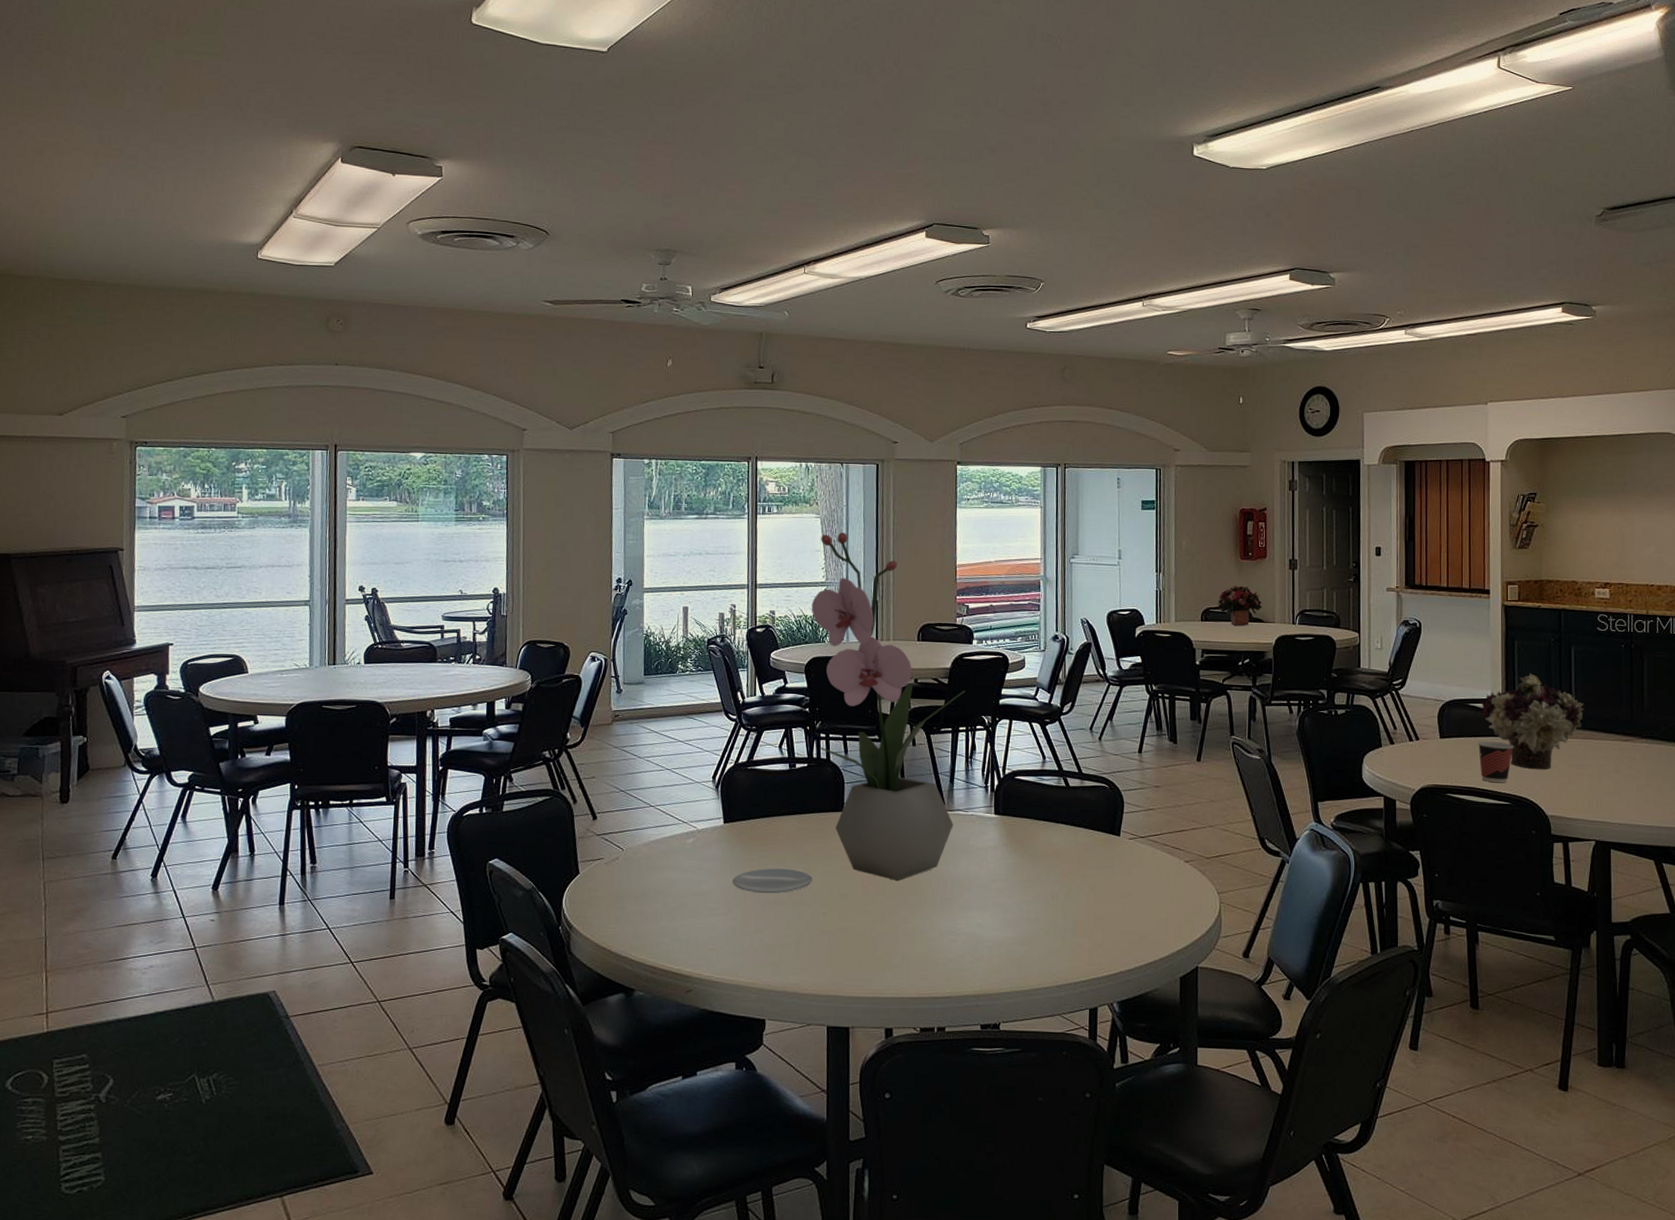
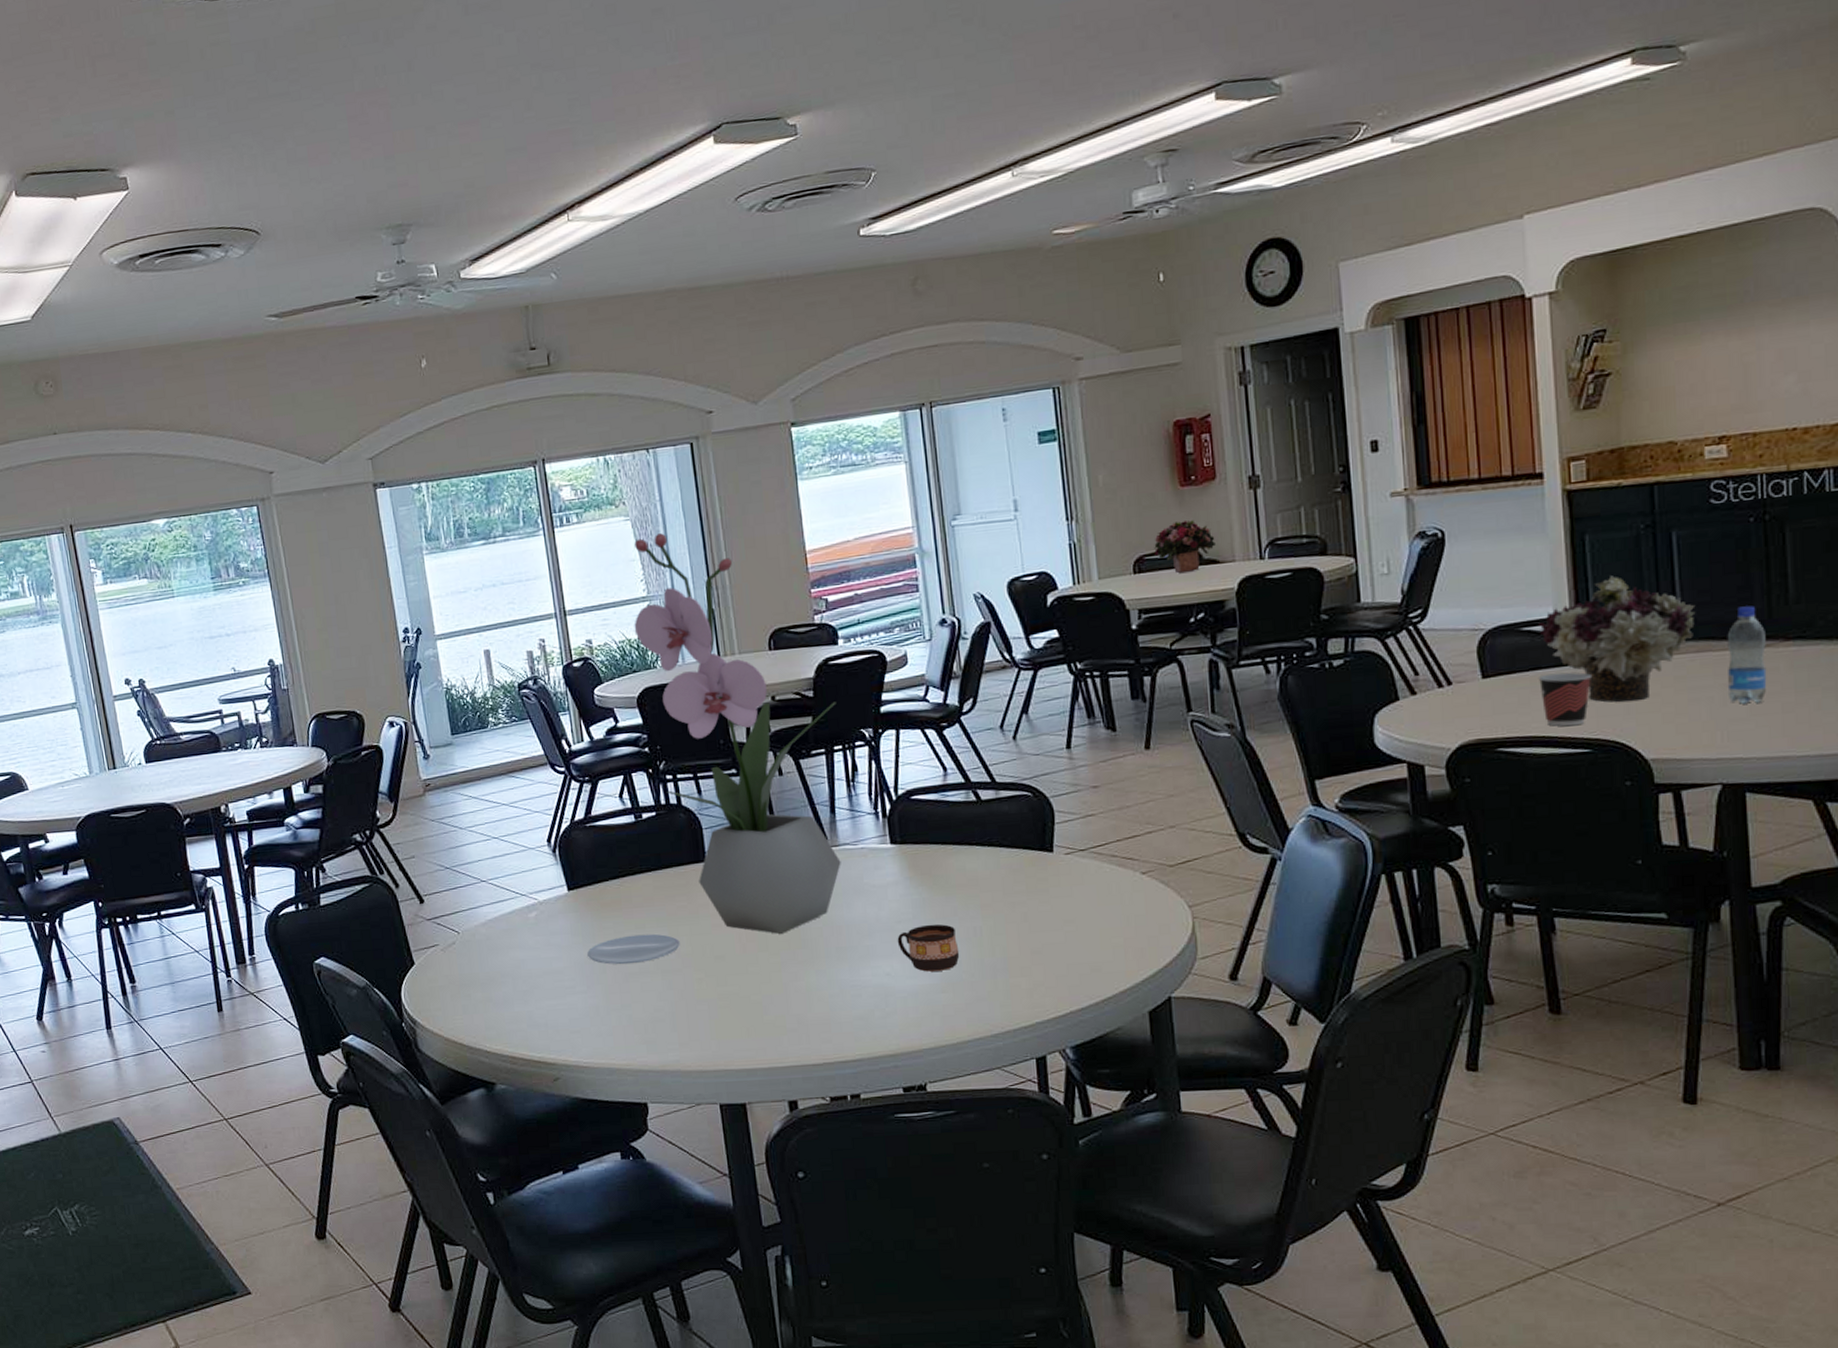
cup: none [990,885,1039,926] -> present [897,924,960,972]
bottle: none [1602,709,1628,782] -> present [1727,605,1767,704]

